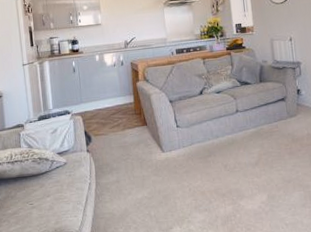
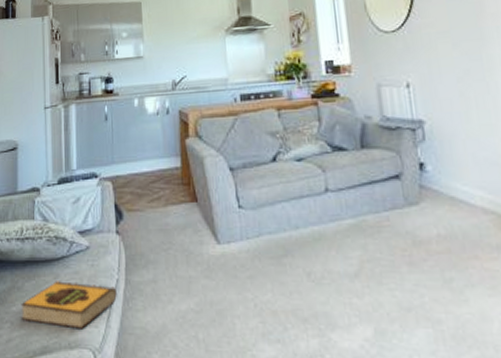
hardback book: none [15,188,90,220] -> present [20,281,117,329]

